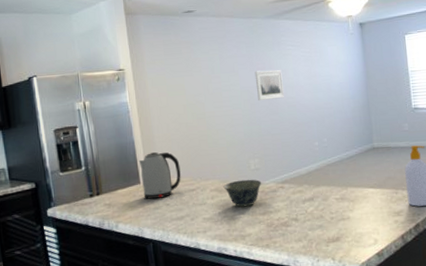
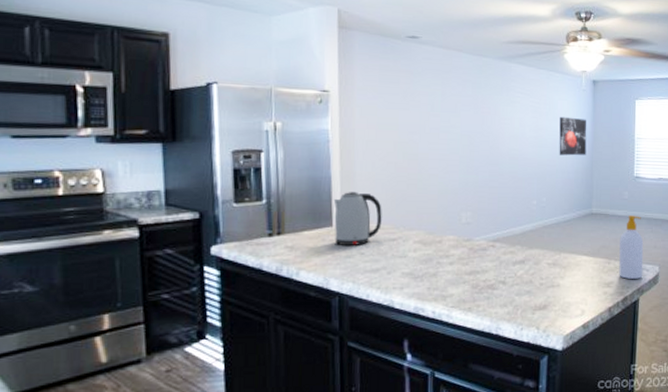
bowl: present [223,179,262,208] -> none [428,233,472,264]
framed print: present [254,70,284,100] -> none [478,115,508,149]
wall art: none [331,60,361,98] -> present [559,116,587,156]

